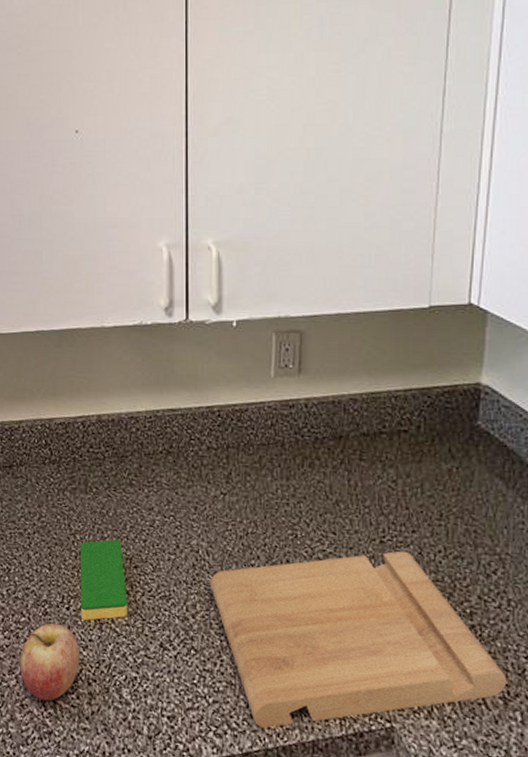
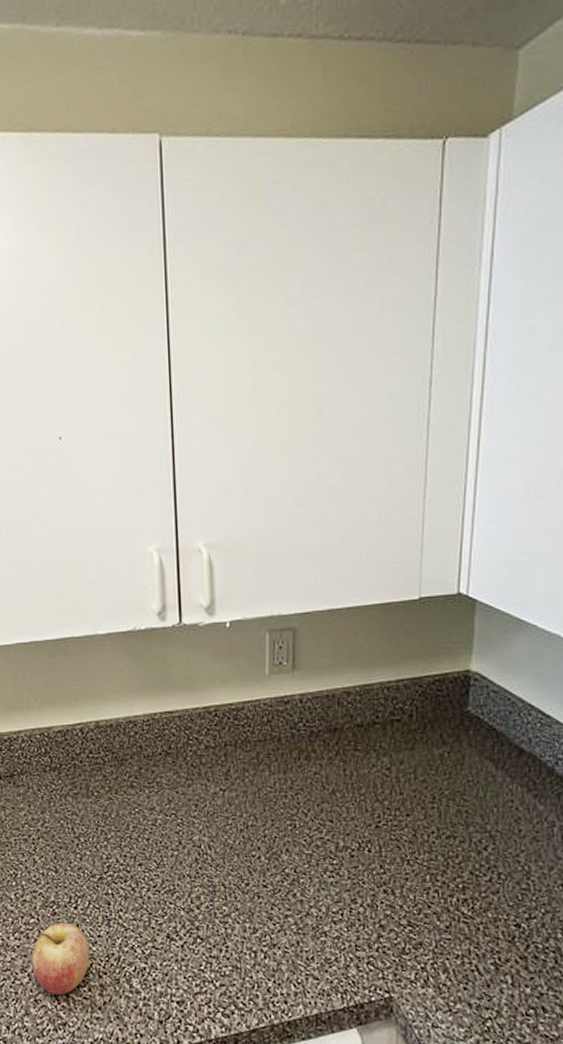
dish sponge: present [80,539,128,620] -> none [85,839,134,918]
cutting board: present [211,550,506,728] -> none [213,834,497,1006]

